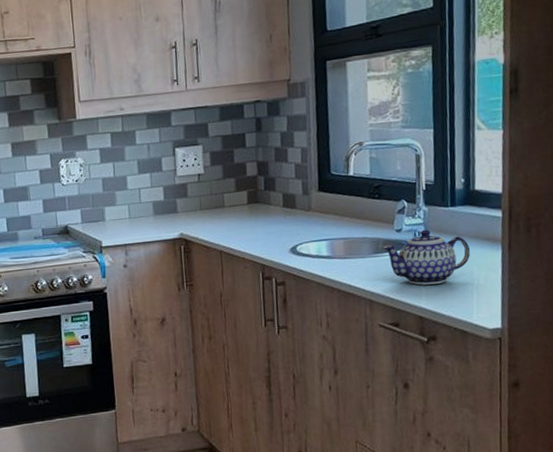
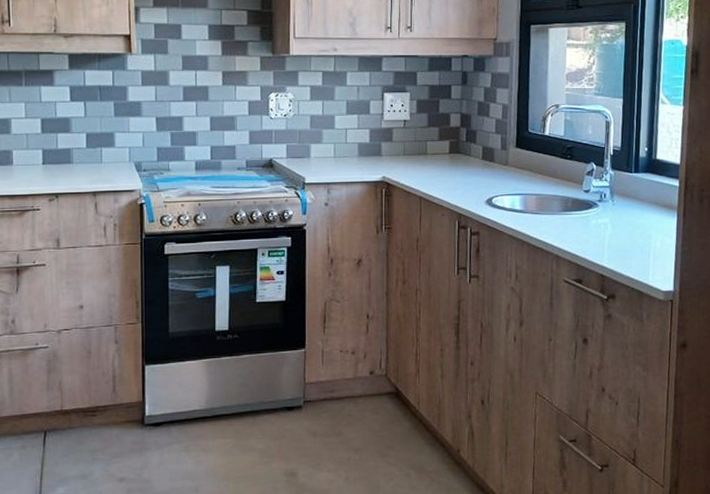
teapot: present [382,229,470,285] -> none [571,192,649,245]

